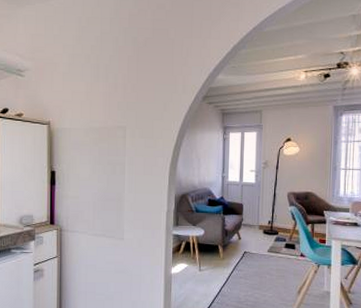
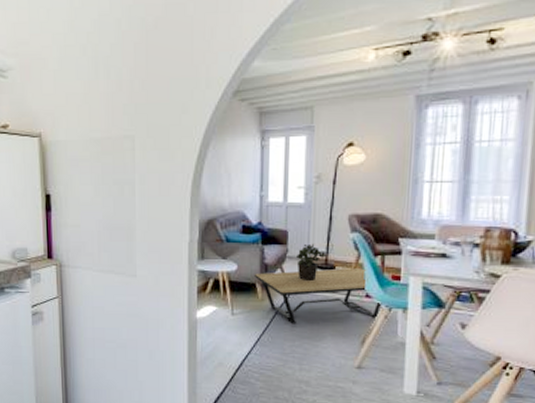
coffee table: none [216,233,313,278] -> present [253,268,382,324]
potted plant: none [248,214,271,244] -> present [295,243,325,282]

